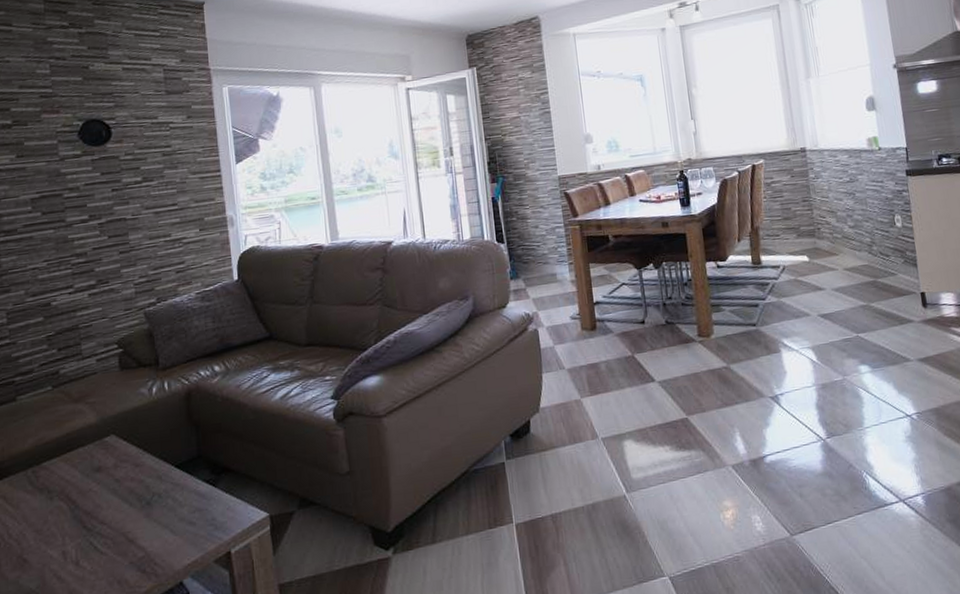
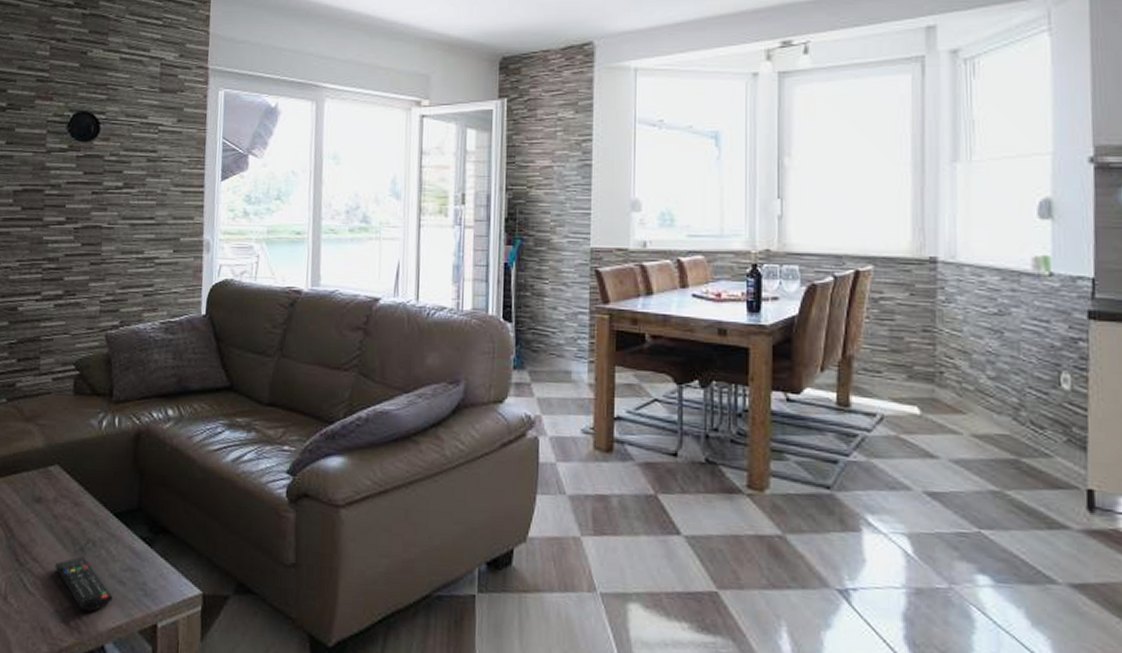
remote control: none [124,508,185,557] -> present [55,555,113,612]

